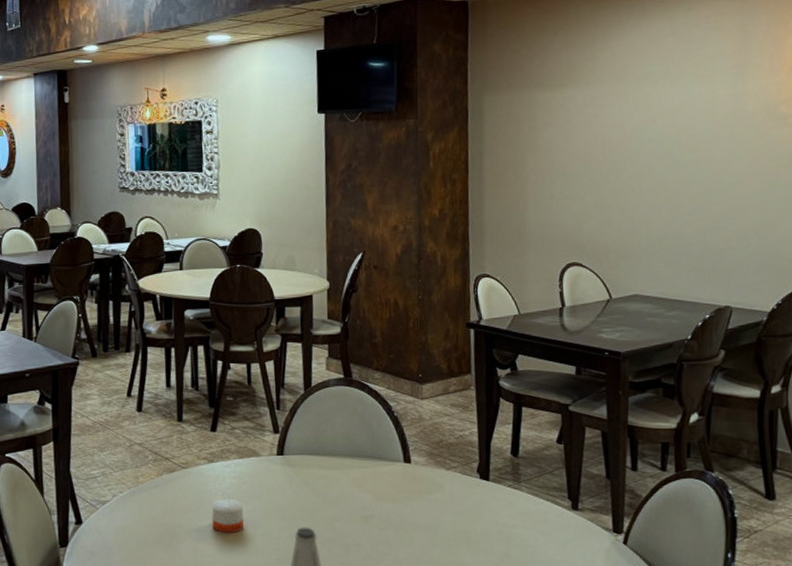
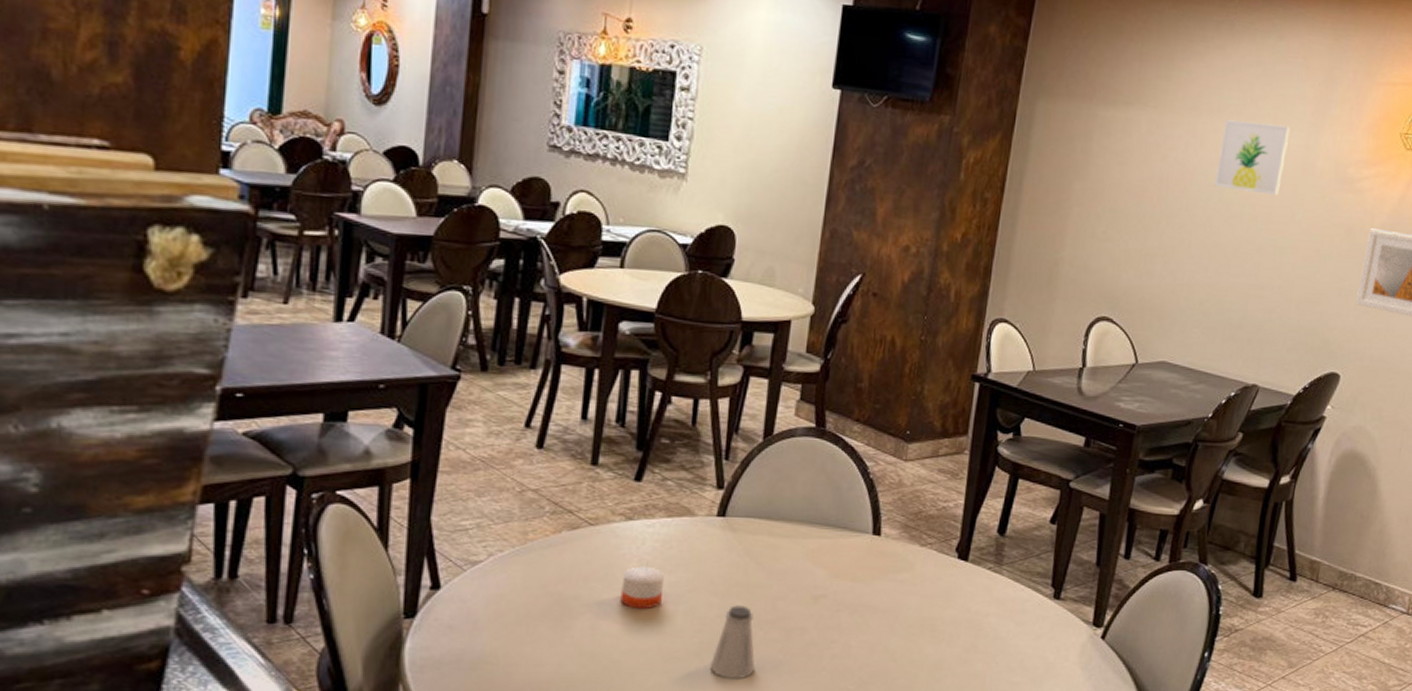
wall art: none [653,80,716,141] -> present [1215,119,1291,196]

